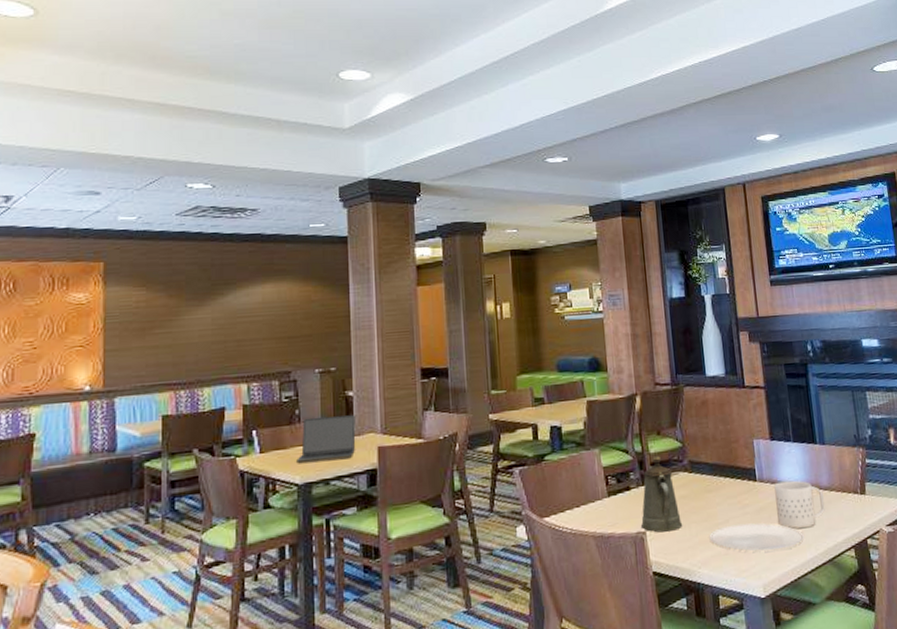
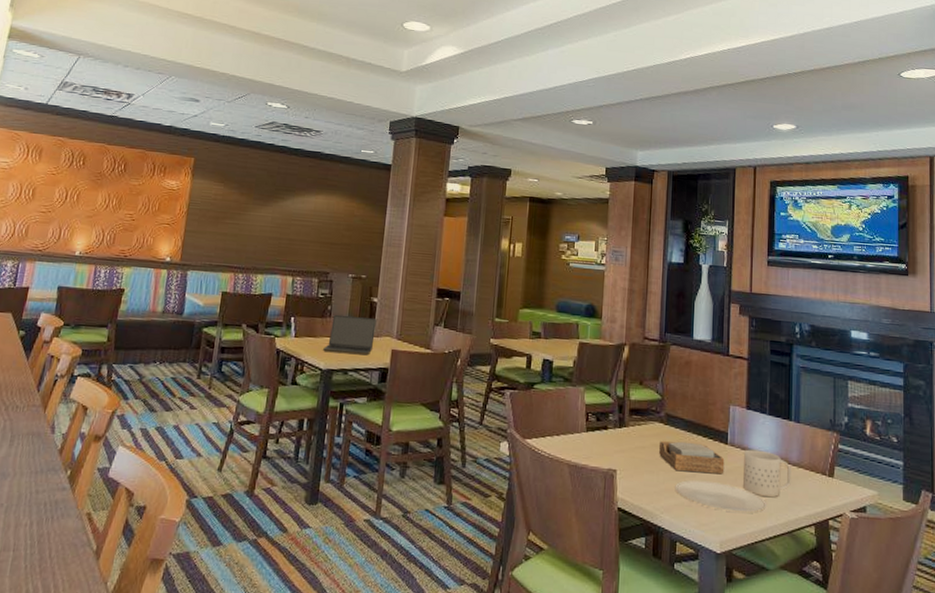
coffee pot: present [641,455,682,533] -> none [613,402,651,474]
napkin holder: none [686,486,757,520] -> present [658,441,725,475]

